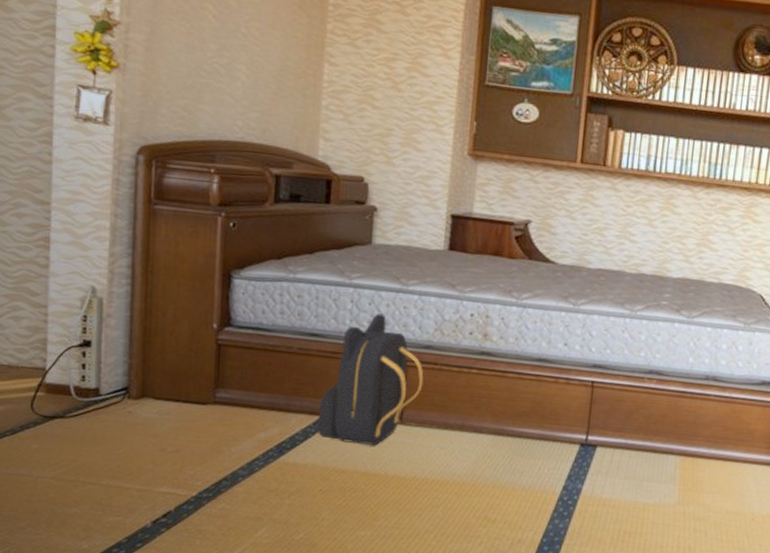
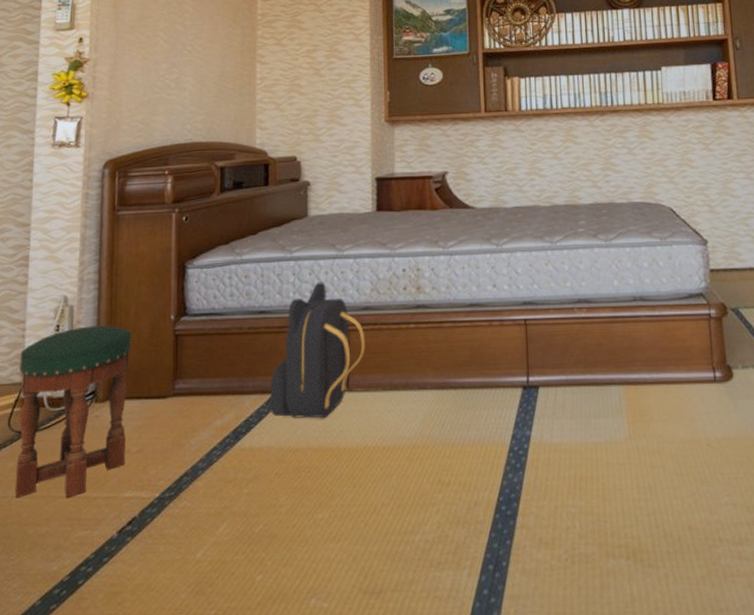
stool: none [40,321,169,486] -> present [15,325,132,499]

